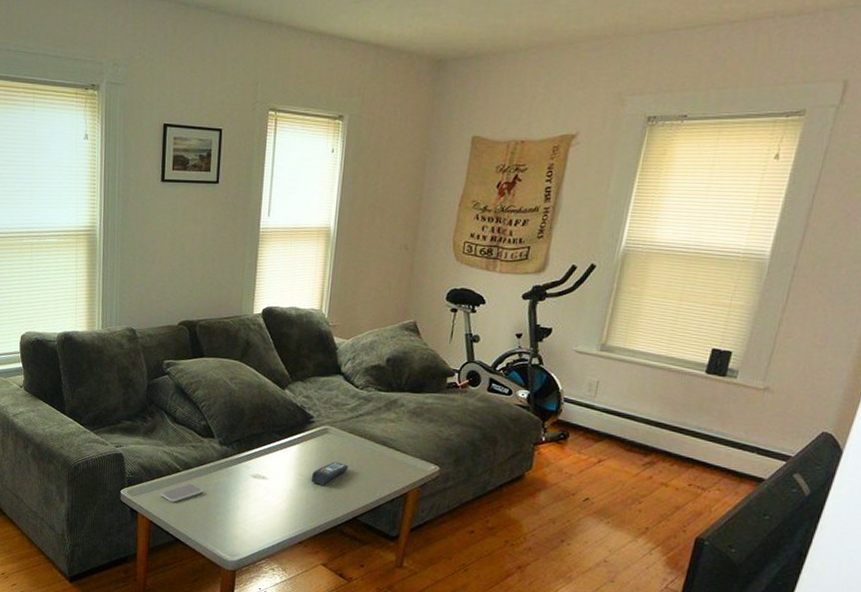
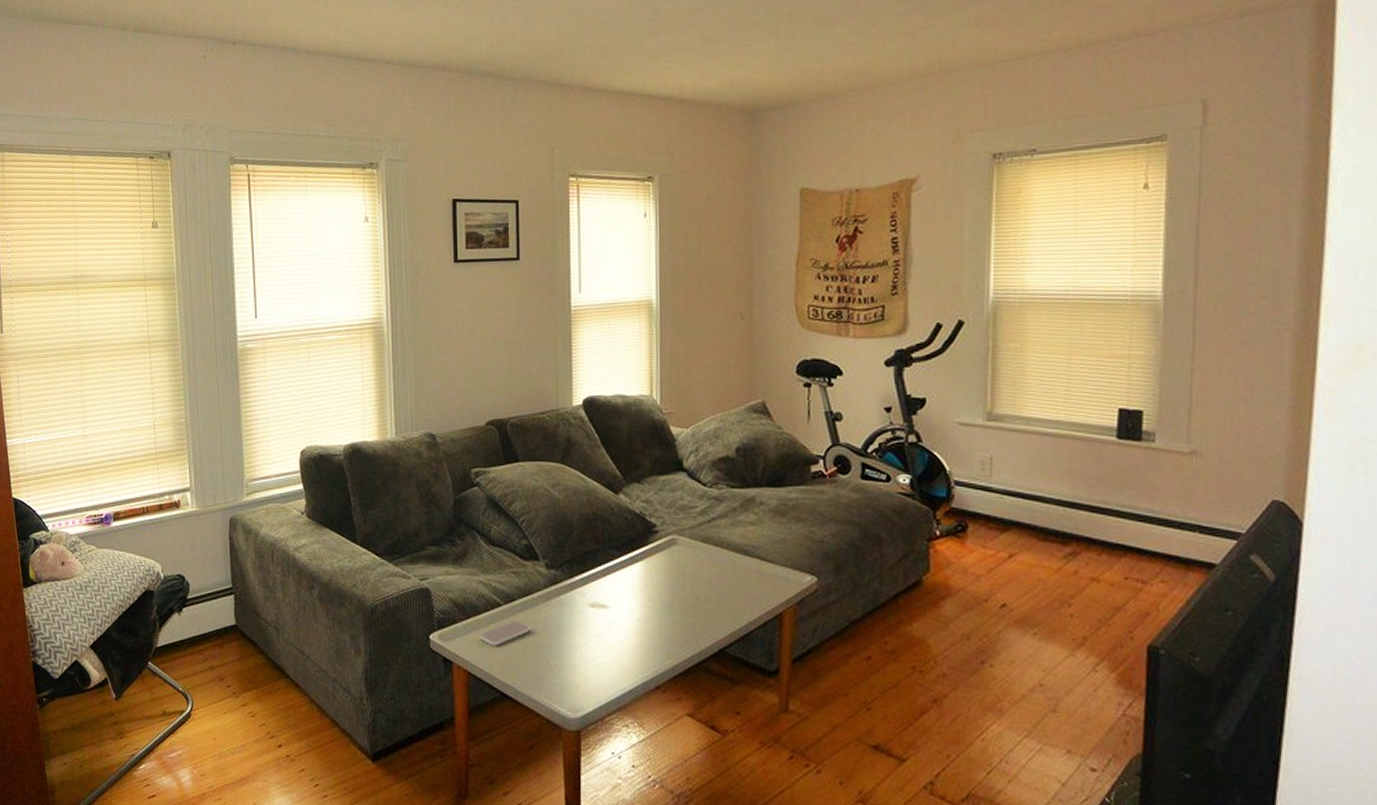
remote control: present [312,462,348,486] -> none [663,580,705,612]

